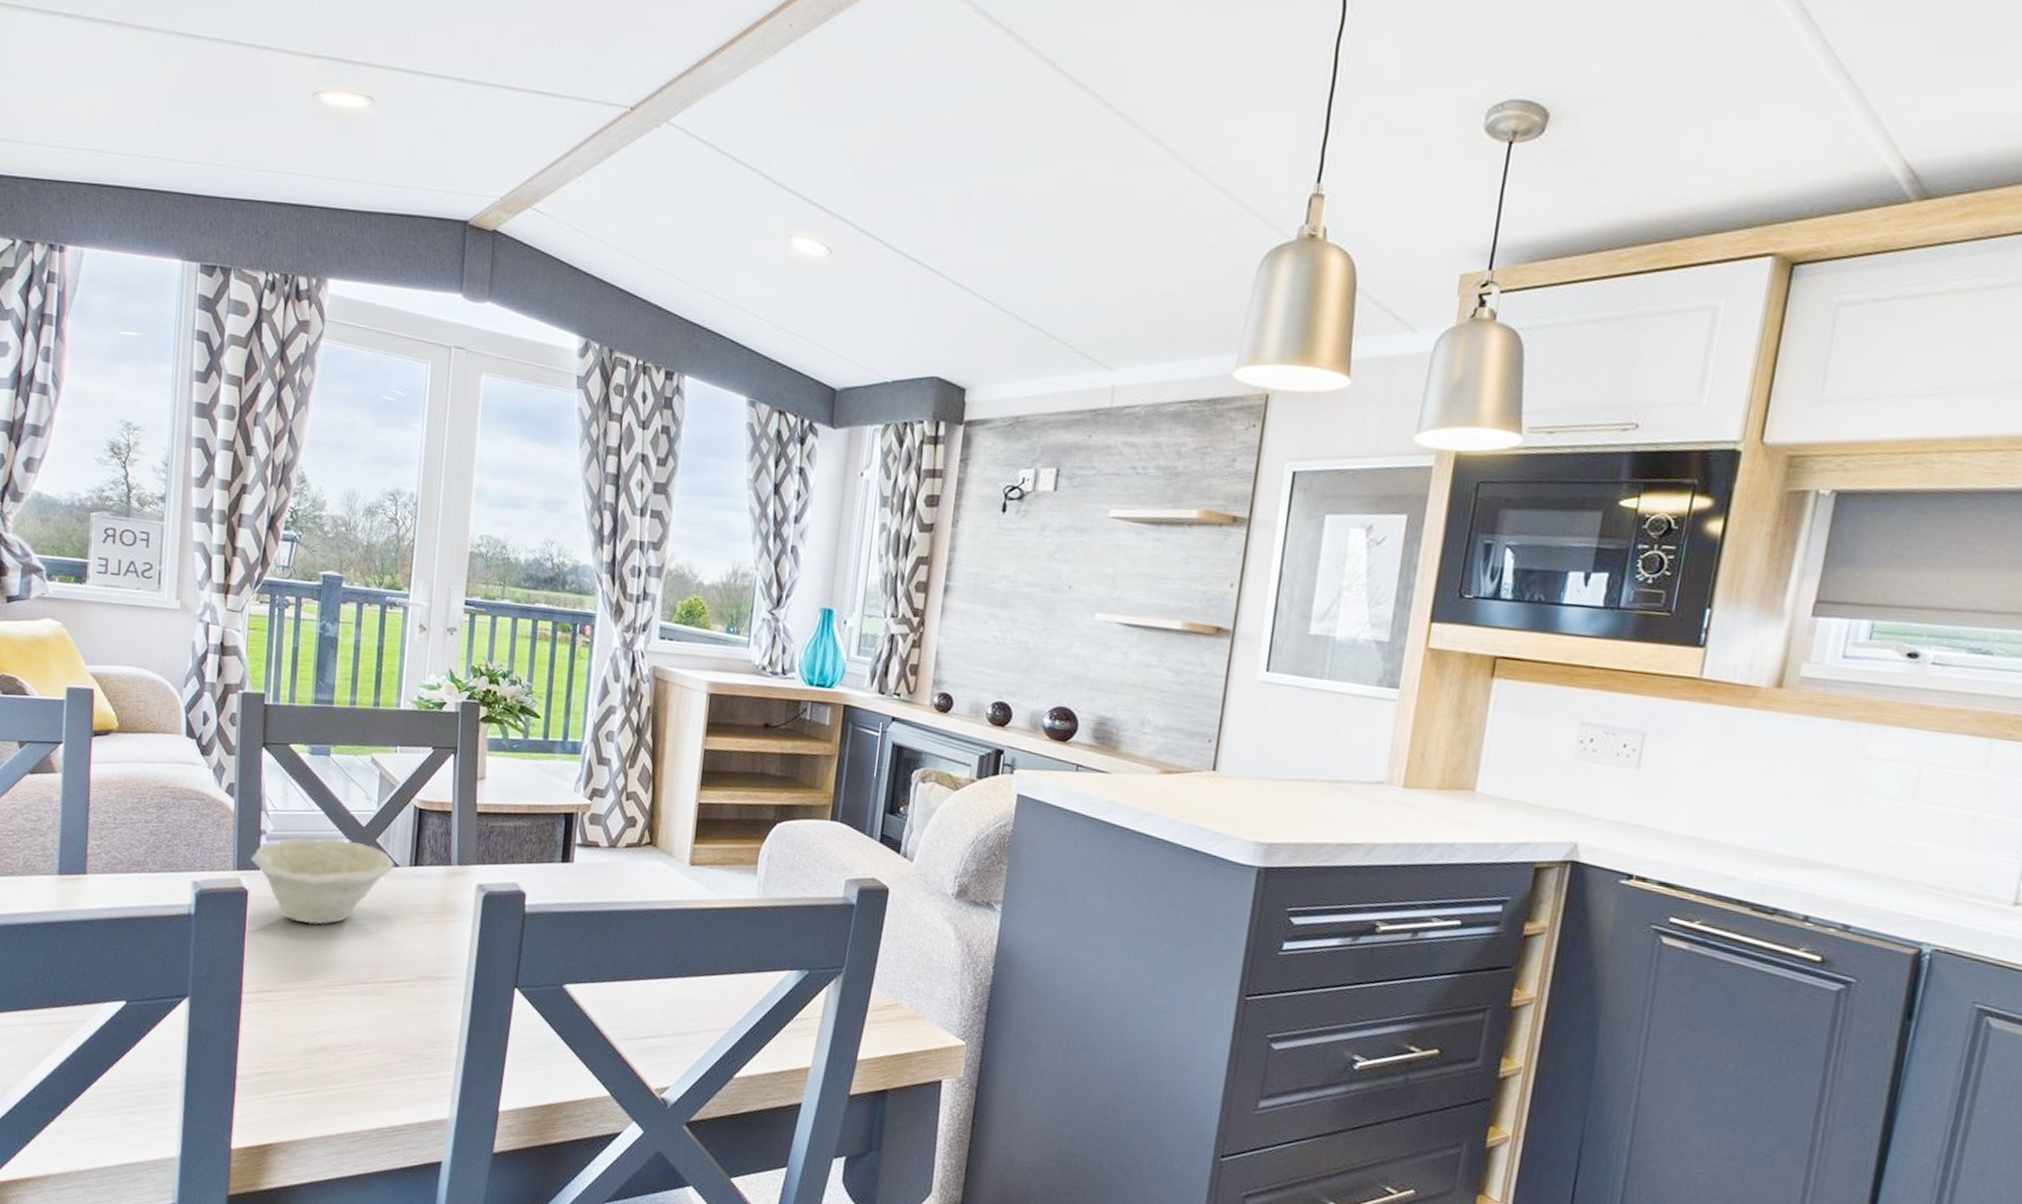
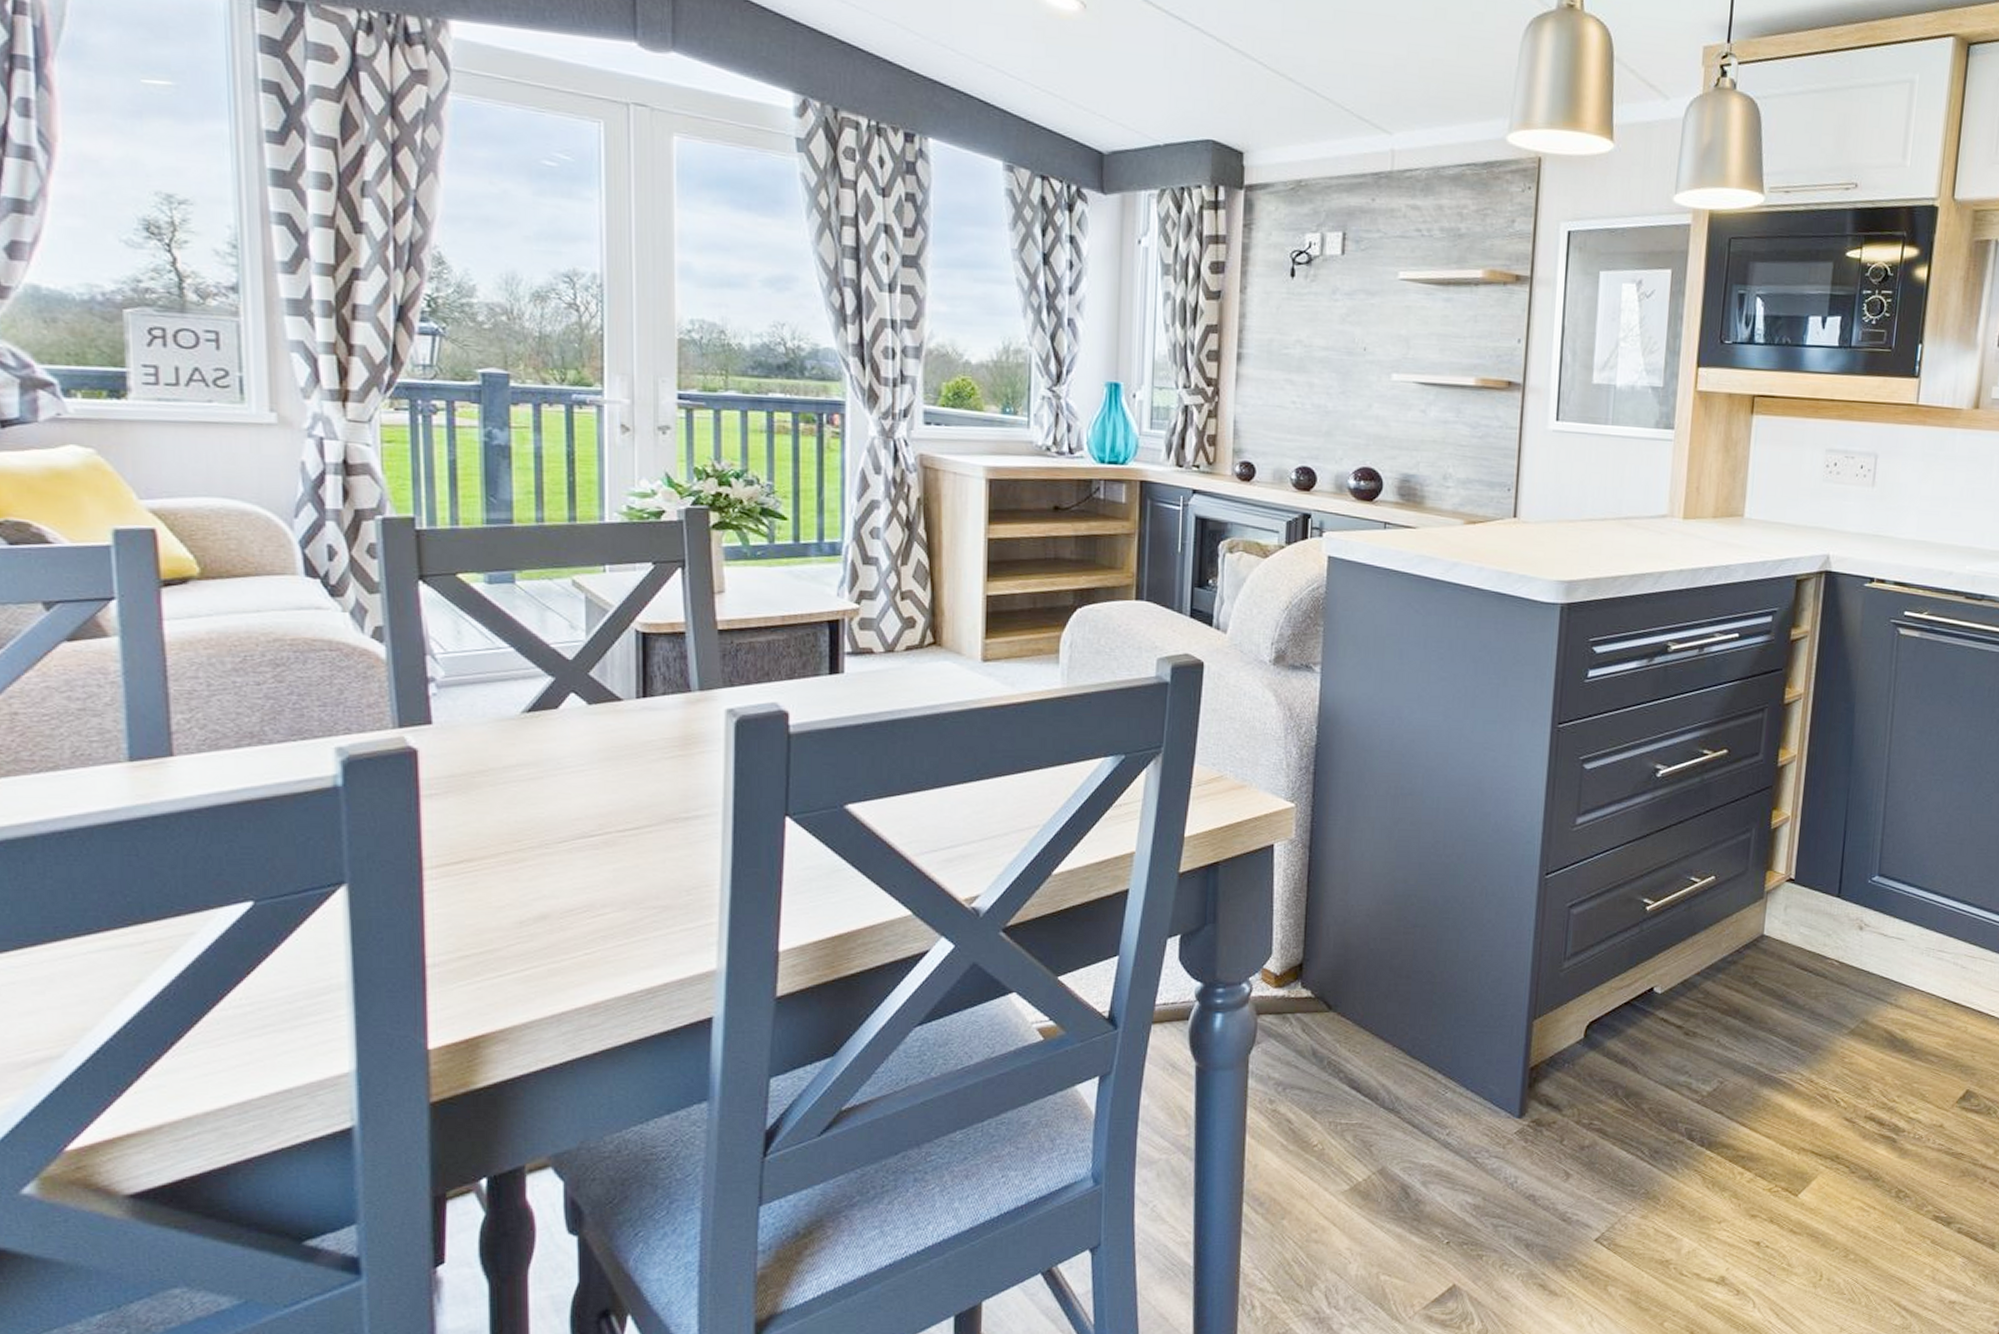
bowl: present [250,837,395,925] -> none [416,677,617,779]

